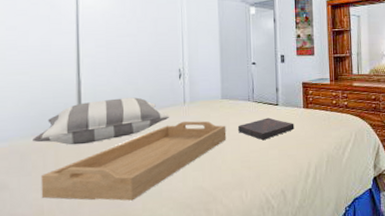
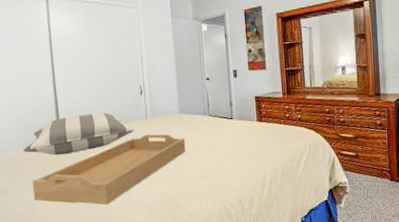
book: present [237,117,295,141] -> none [195,131,249,153]

